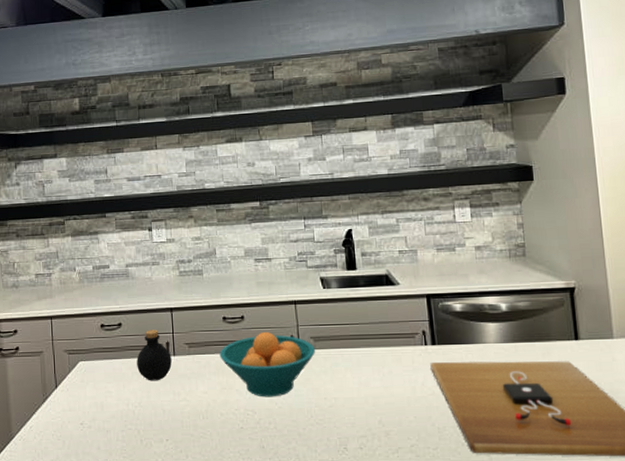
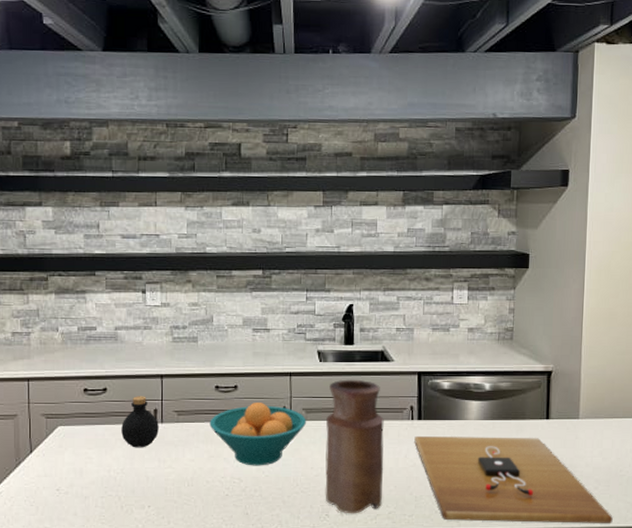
vase: none [335,305,402,447] -> present [325,379,384,514]

